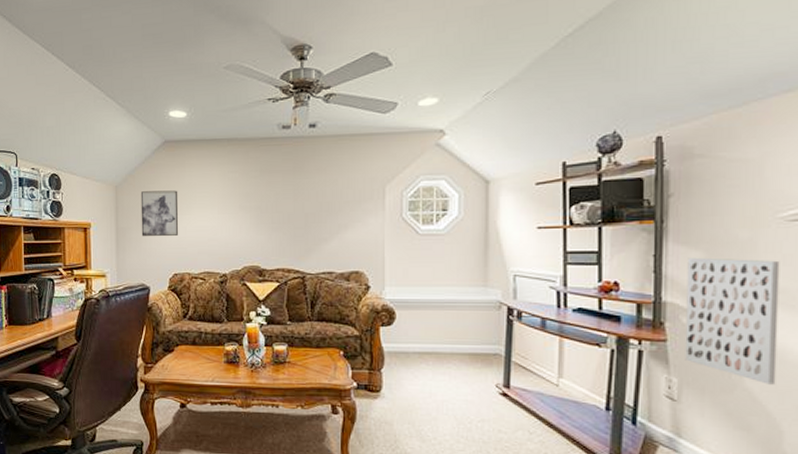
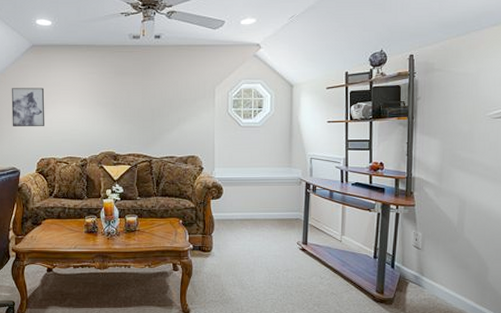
wall art: present [685,257,780,385] -> none [427,144,488,235]

